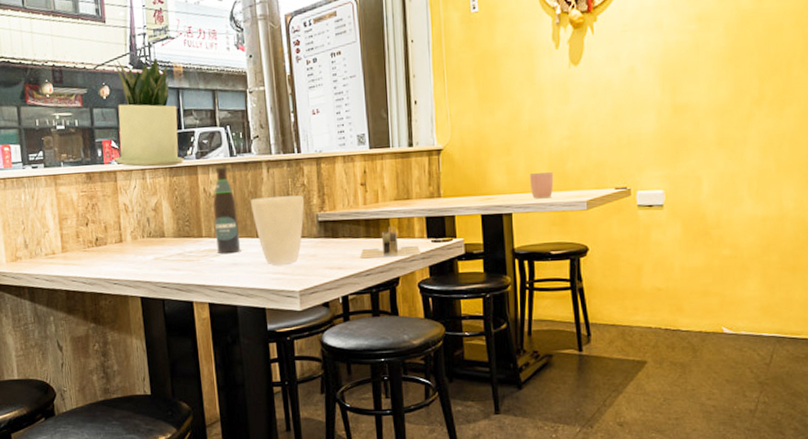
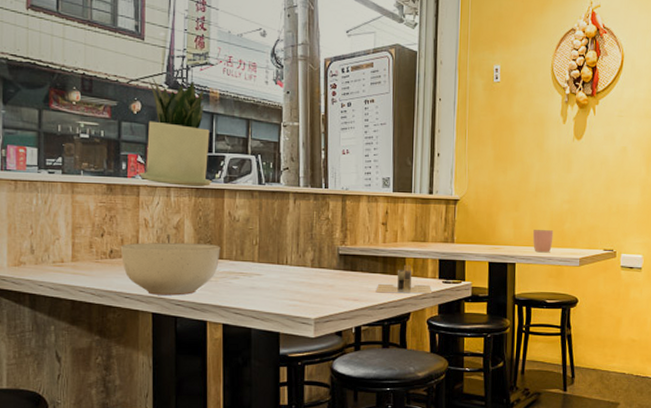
bowl: none [104,222,200,279] -> present [120,242,220,296]
bottle: present [213,166,241,254] -> none [236,193,261,278]
cup: present [251,195,305,266] -> none [275,226,328,294]

